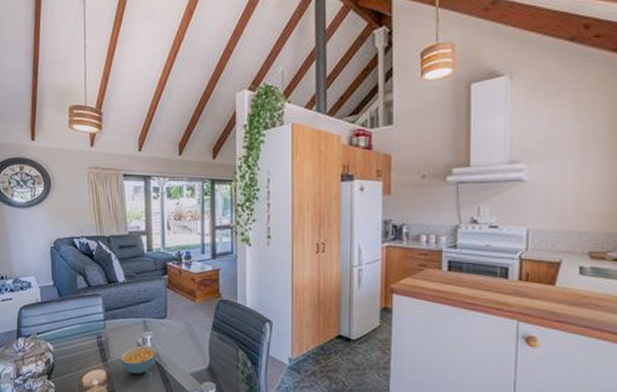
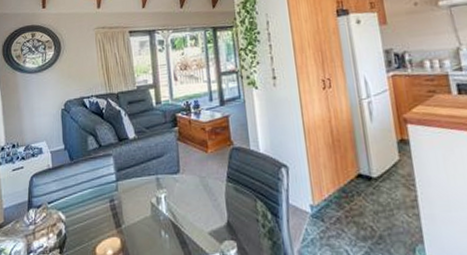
cereal bowl: present [120,345,157,374] -> none [135,205,173,239]

